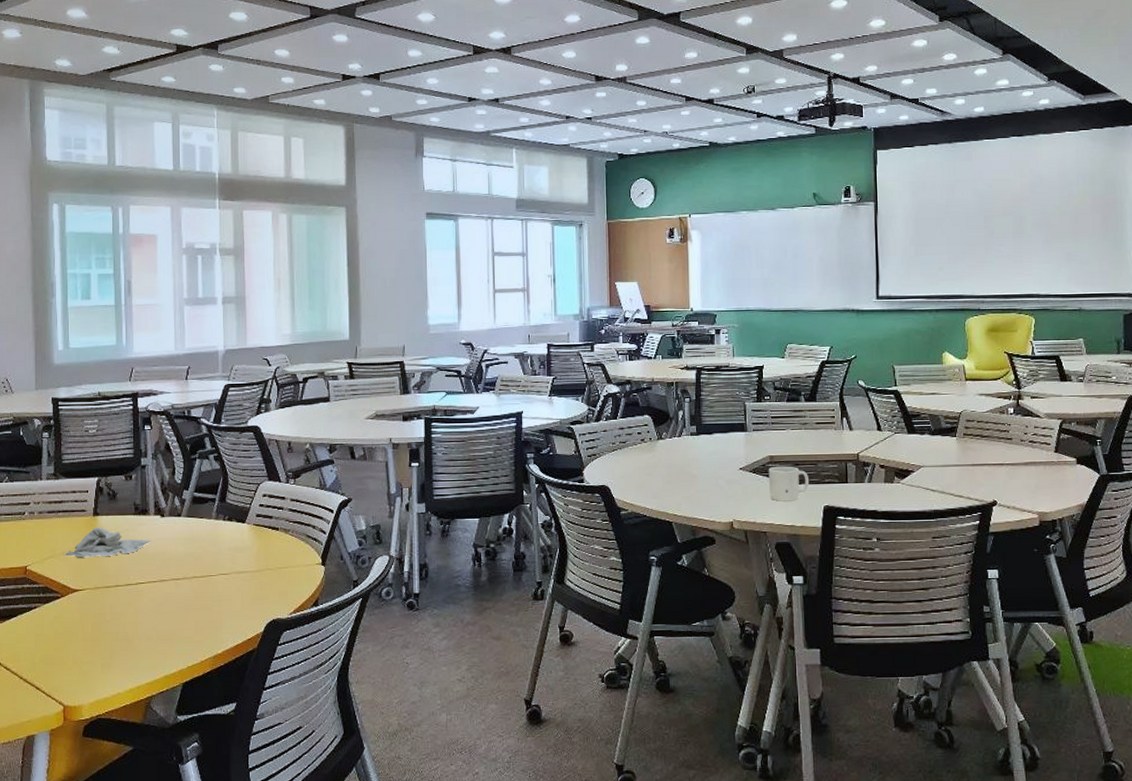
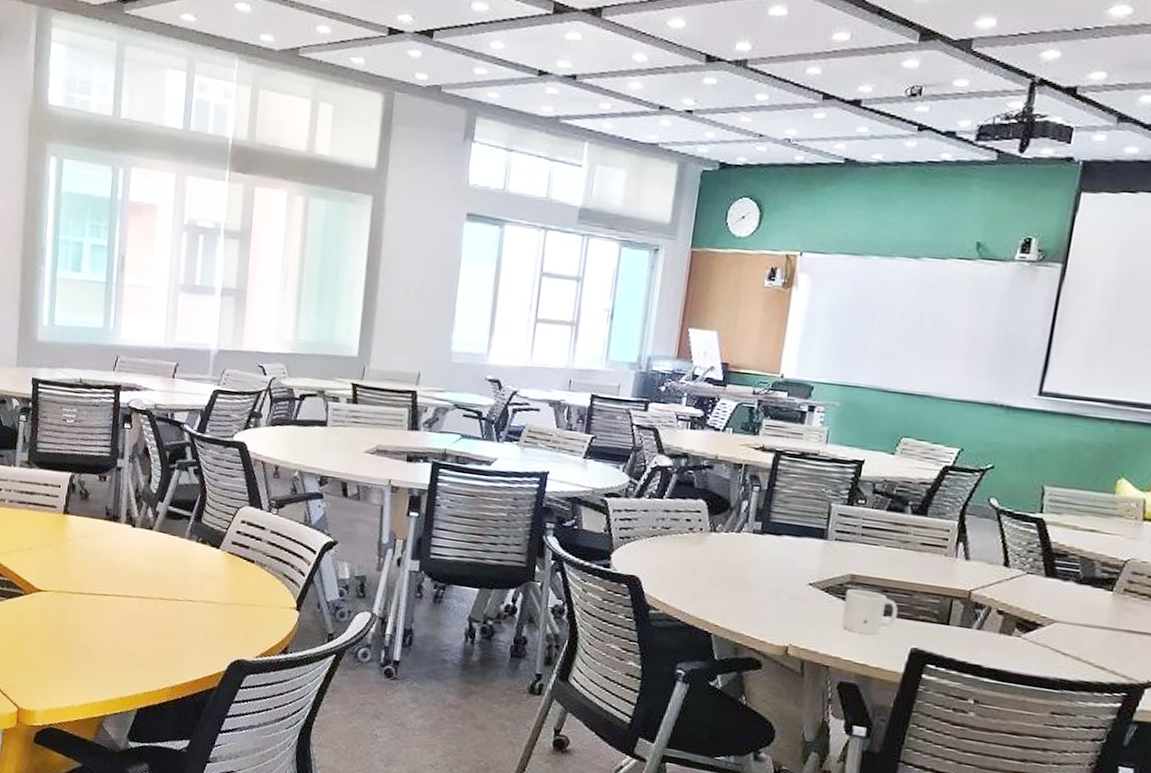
tissue: present [63,527,151,559] -> none [30,526,120,561]

